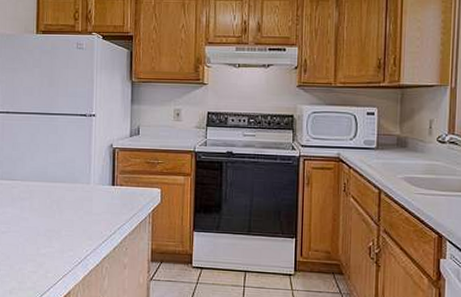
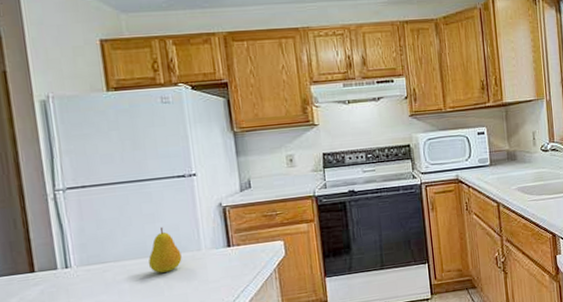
fruit: none [46,157,74,198] -> present [148,226,182,273]

